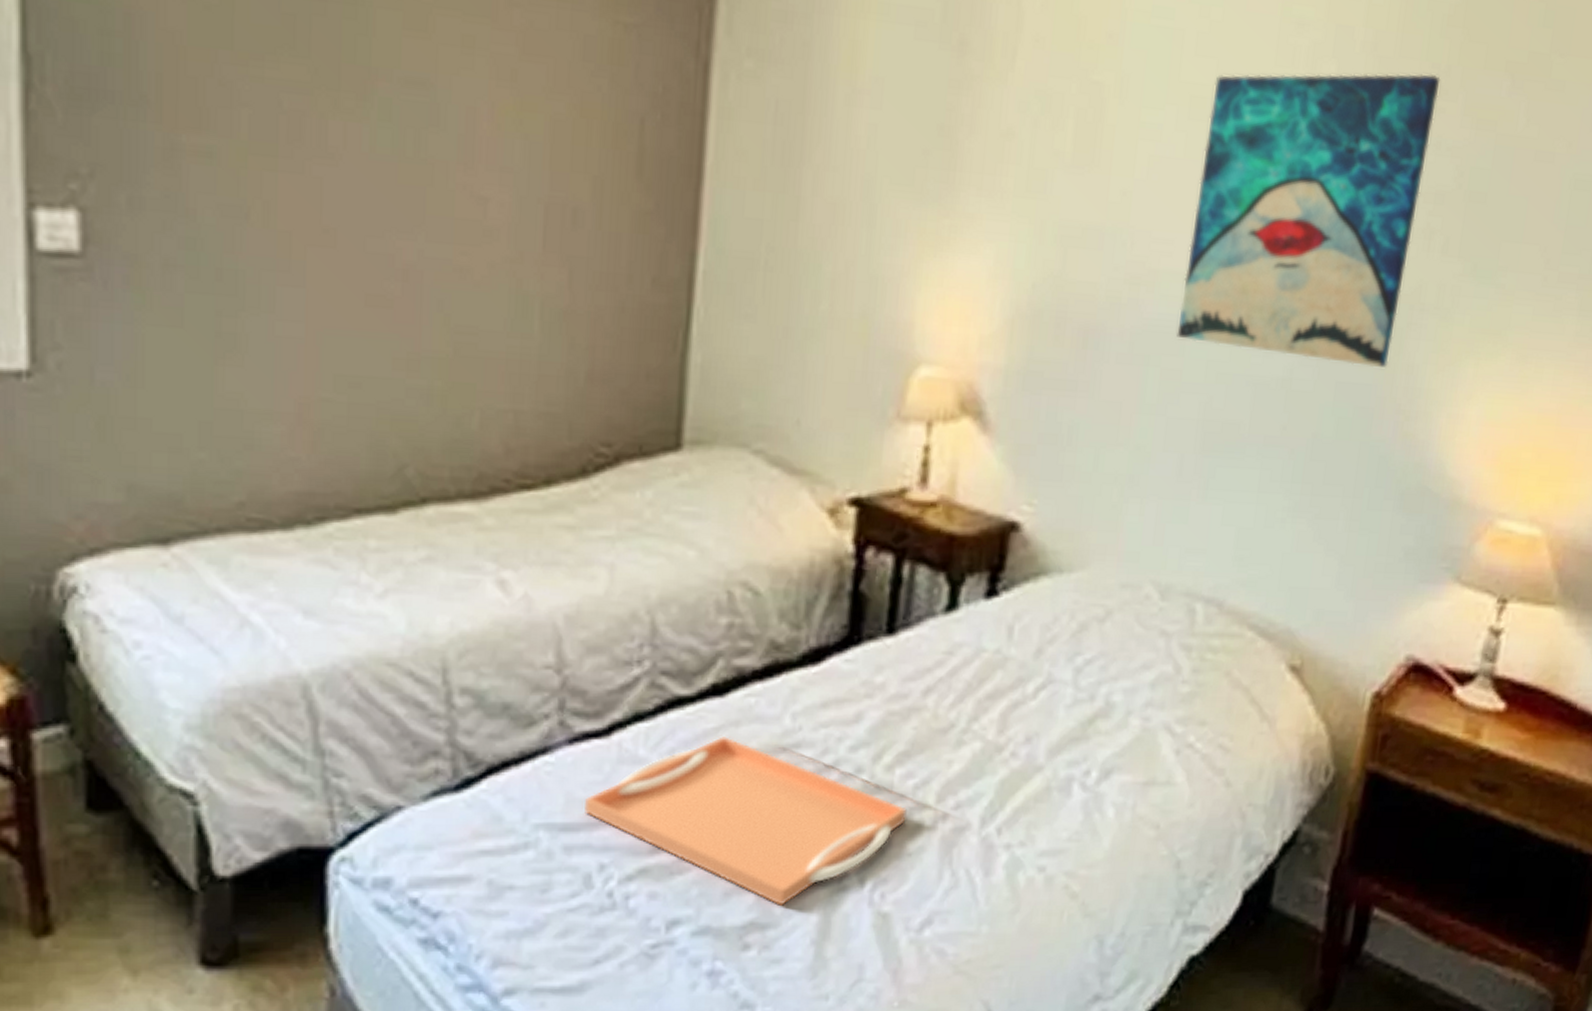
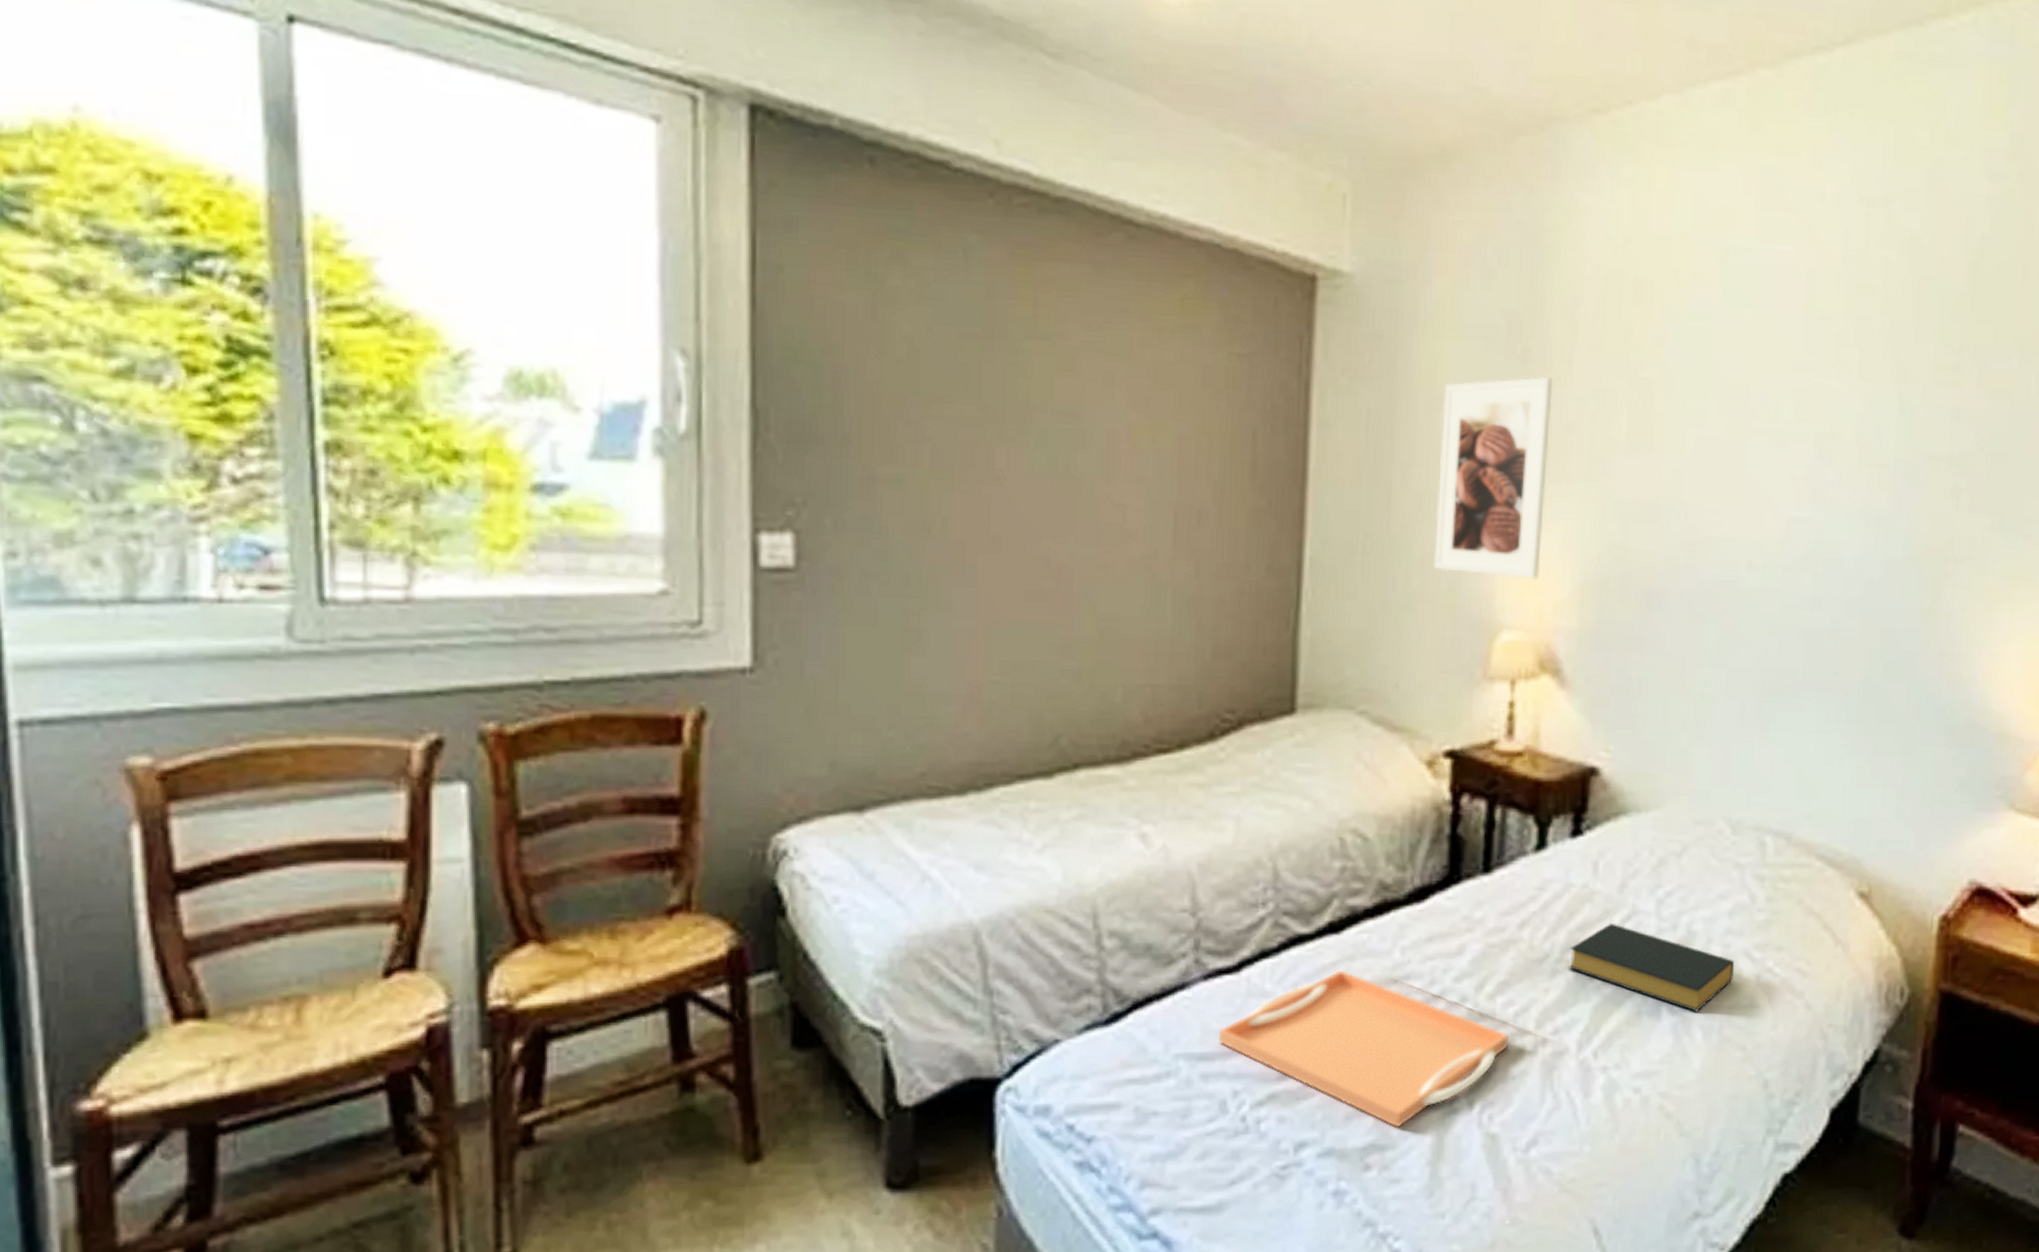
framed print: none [846,72,993,308] -> present [1434,377,1553,579]
hardback book: none [974,691,1154,788] -> present [1568,922,1735,1012]
wall art: present [1177,73,1441,368] -> none [1731,353,1955,615]

